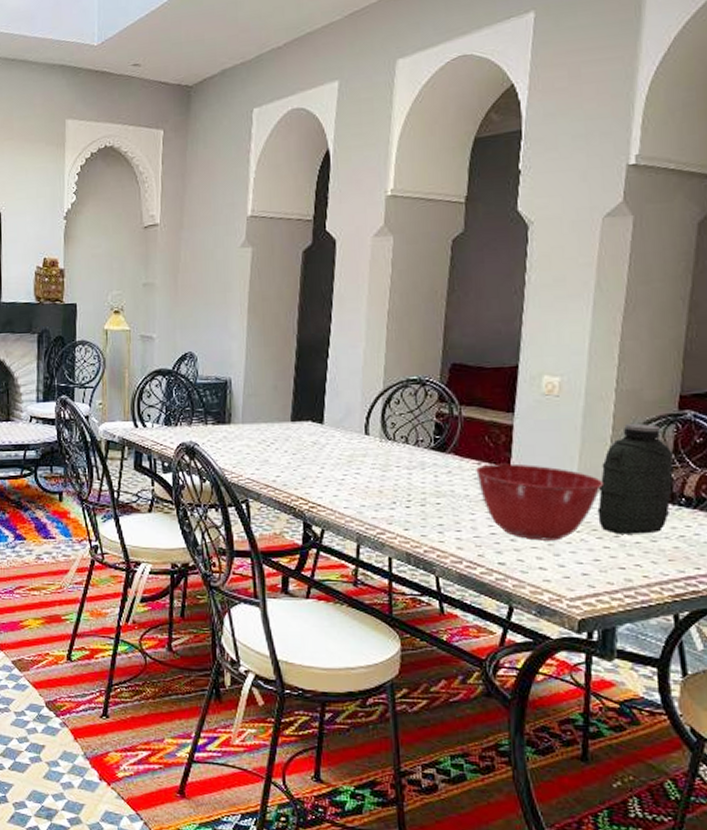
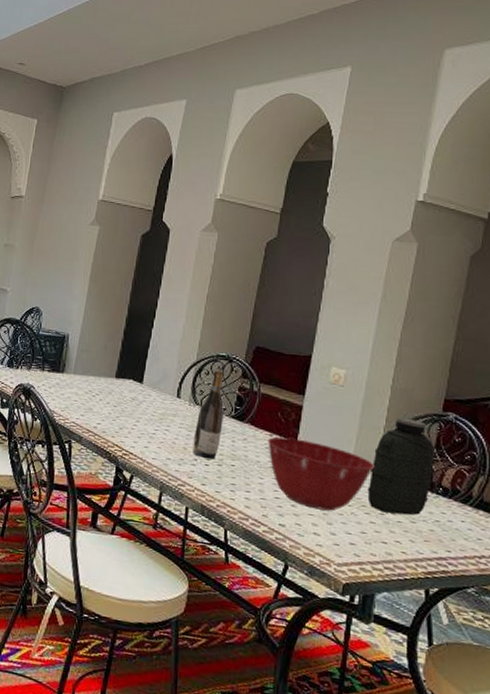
wine bottle: none [389,396,422,500] -> present [193,370,224,460]

